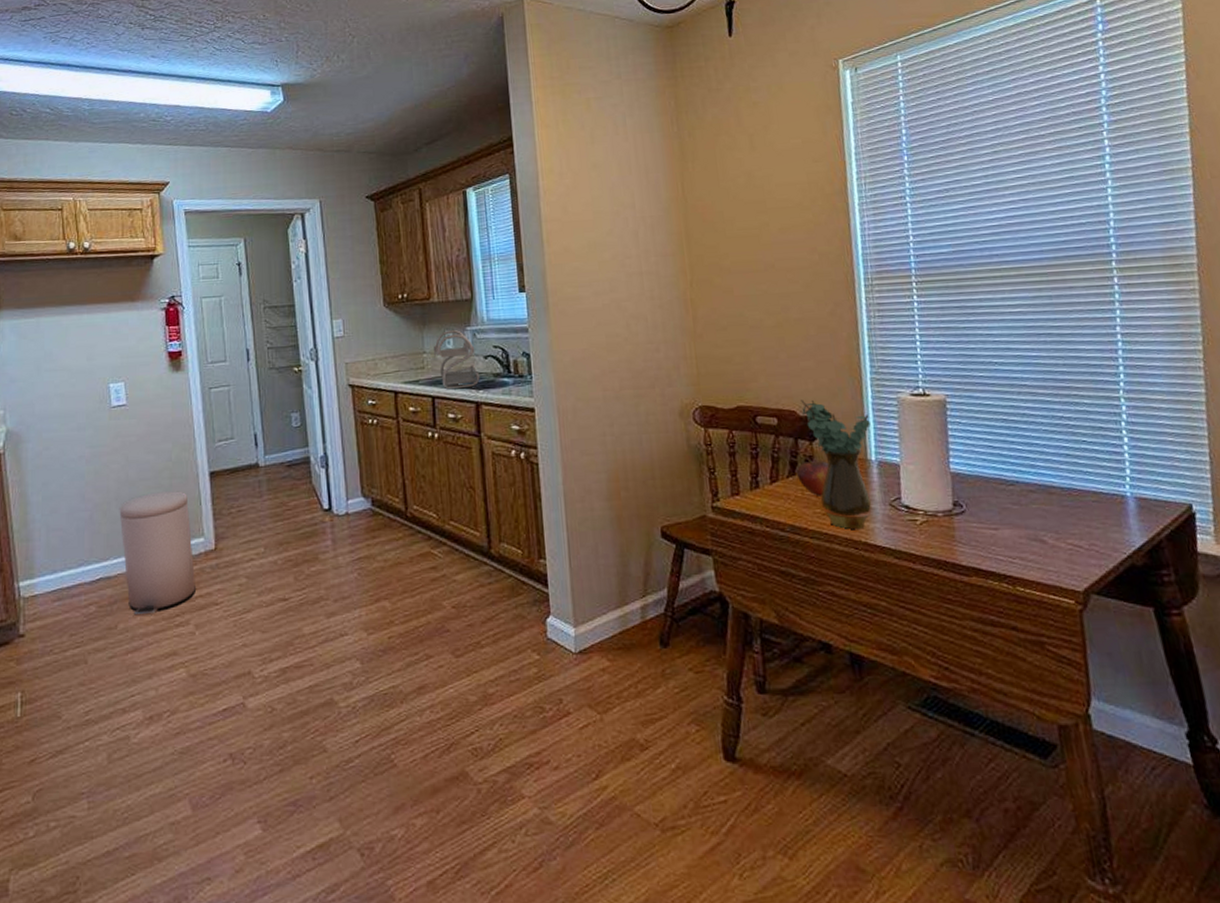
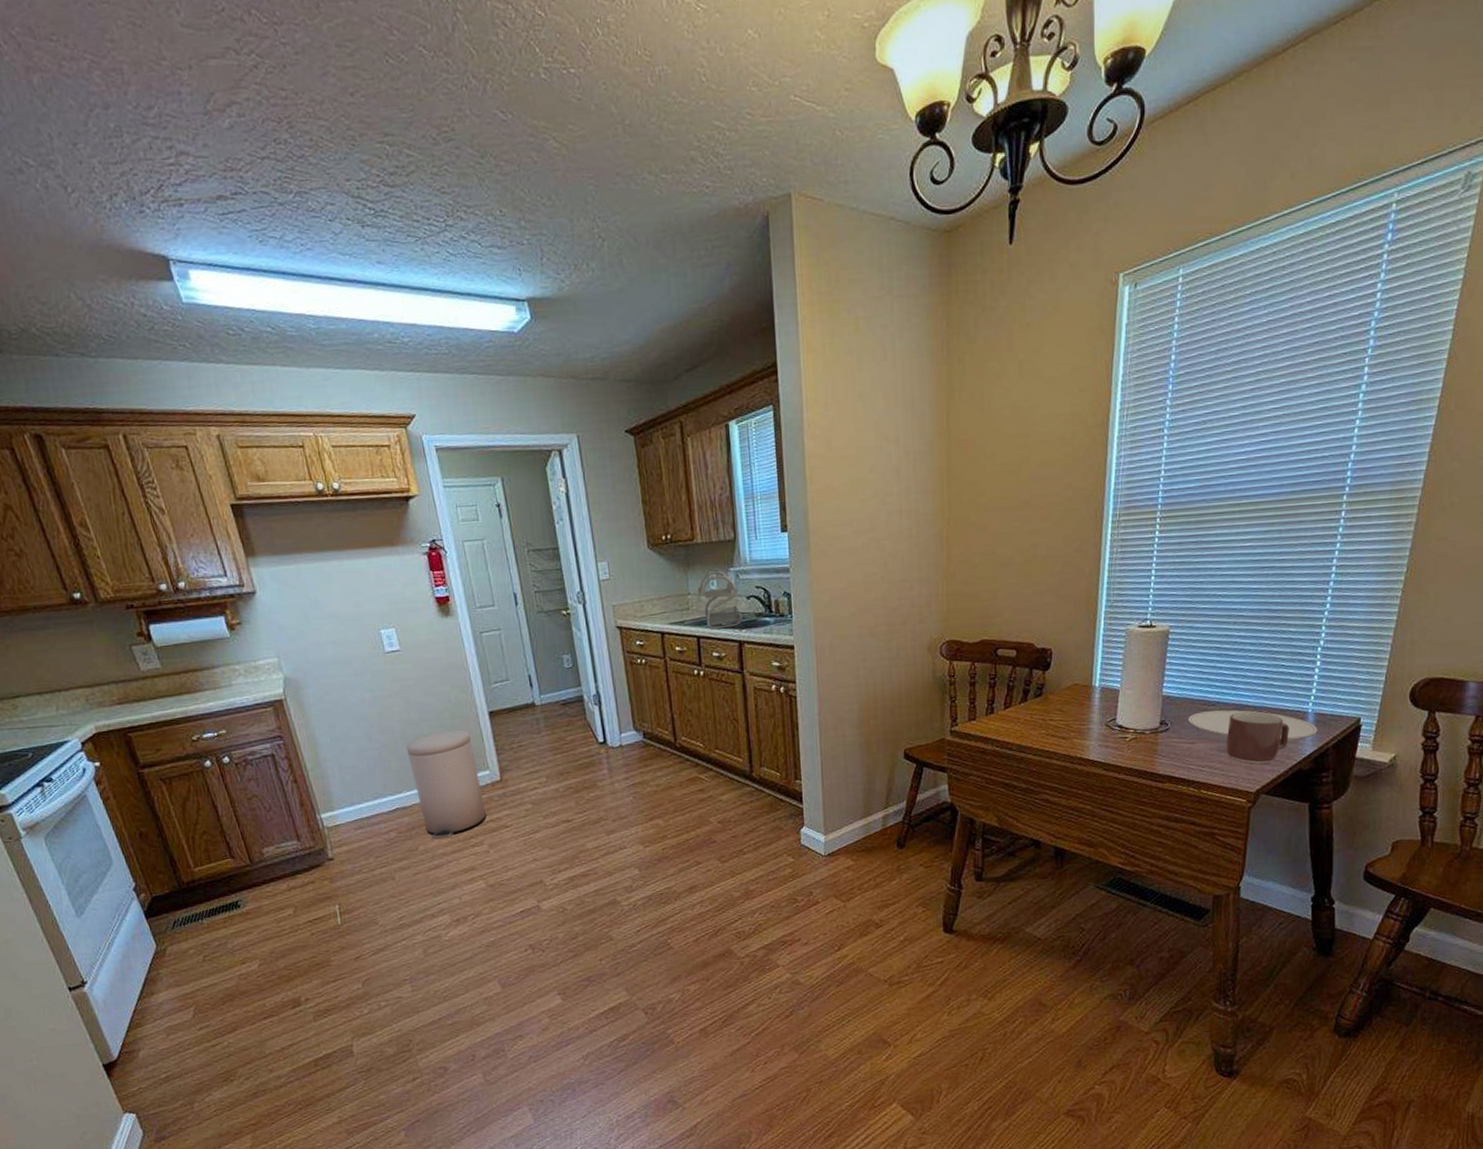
fruit: present [797,460,830,496] -> none [1029,687,1058,719]
vase: present [800,400,872,530] -> none [1039,633,1099,747]
plate: none [985,490,1144,529] -> present [1188,709,1318,740]
mug: none [1033,494,1111,557] -> present [1226,712,1289,764]

